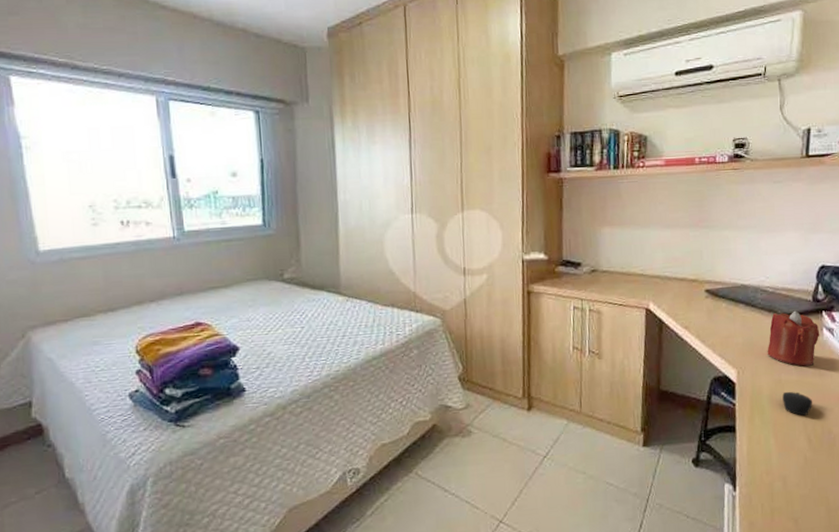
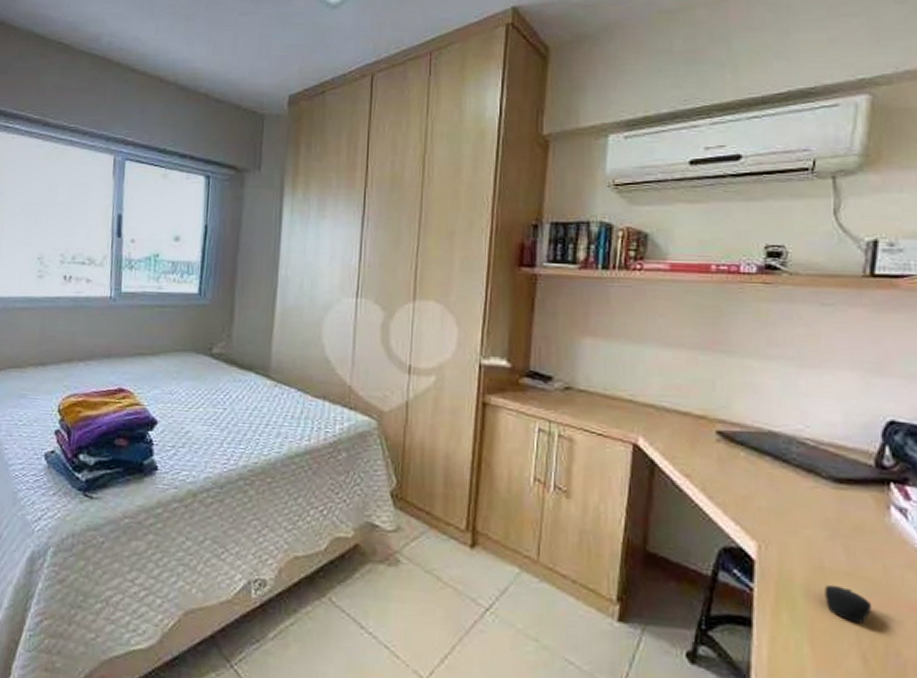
candle: present [767,310,820,367] -> none [803,475,886,555]

